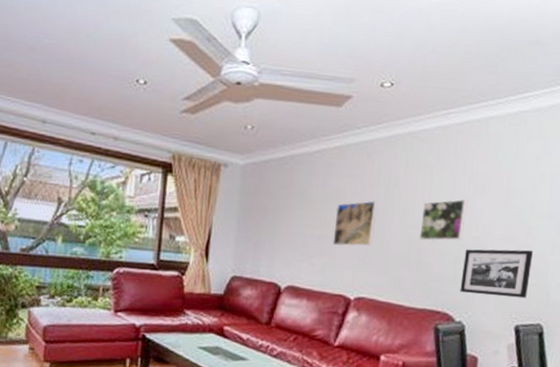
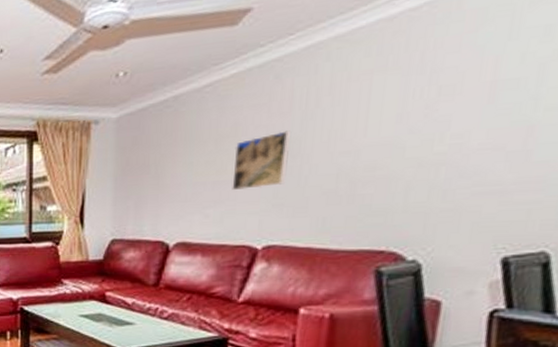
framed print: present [418,199,468,241] -> none [350,107,427,168]
picture frame: present [460,249,534,299] -> none [414,156,537,225]

